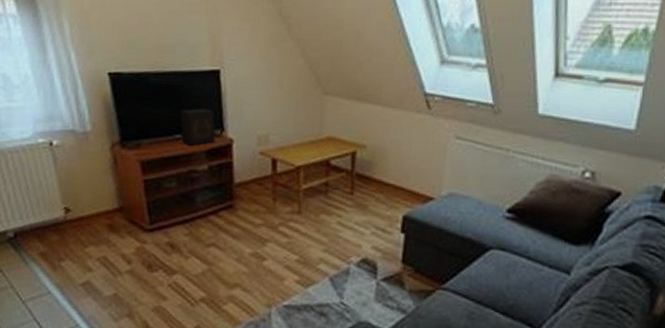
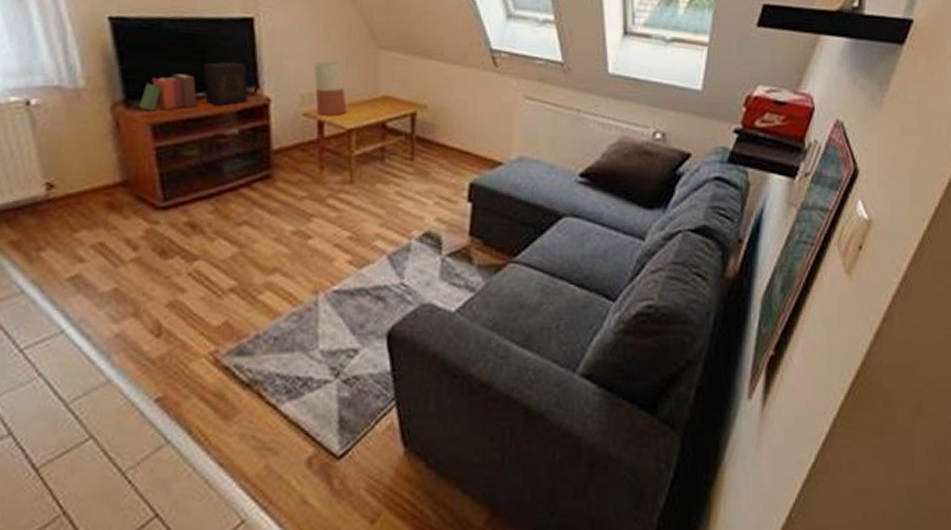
books: none [131,119,176,150] -> present [139,73,198,111]
vase: none [268,107,297,155] -> present [313,61,347,117]

